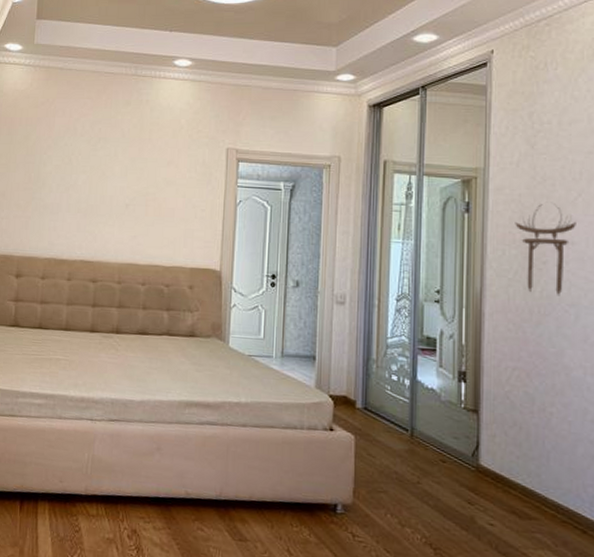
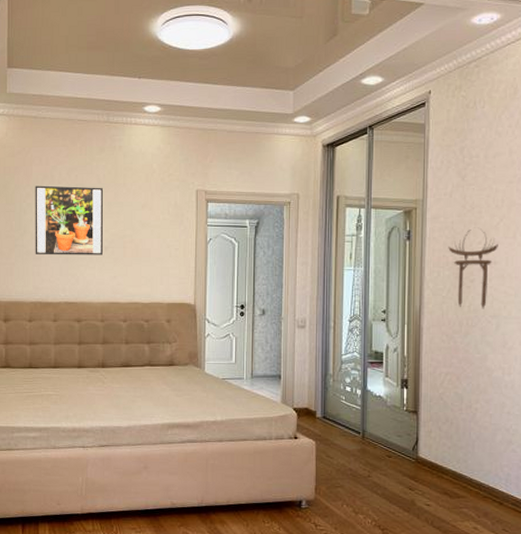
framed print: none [52,138,127,213] -> present [35,185,103,255]

